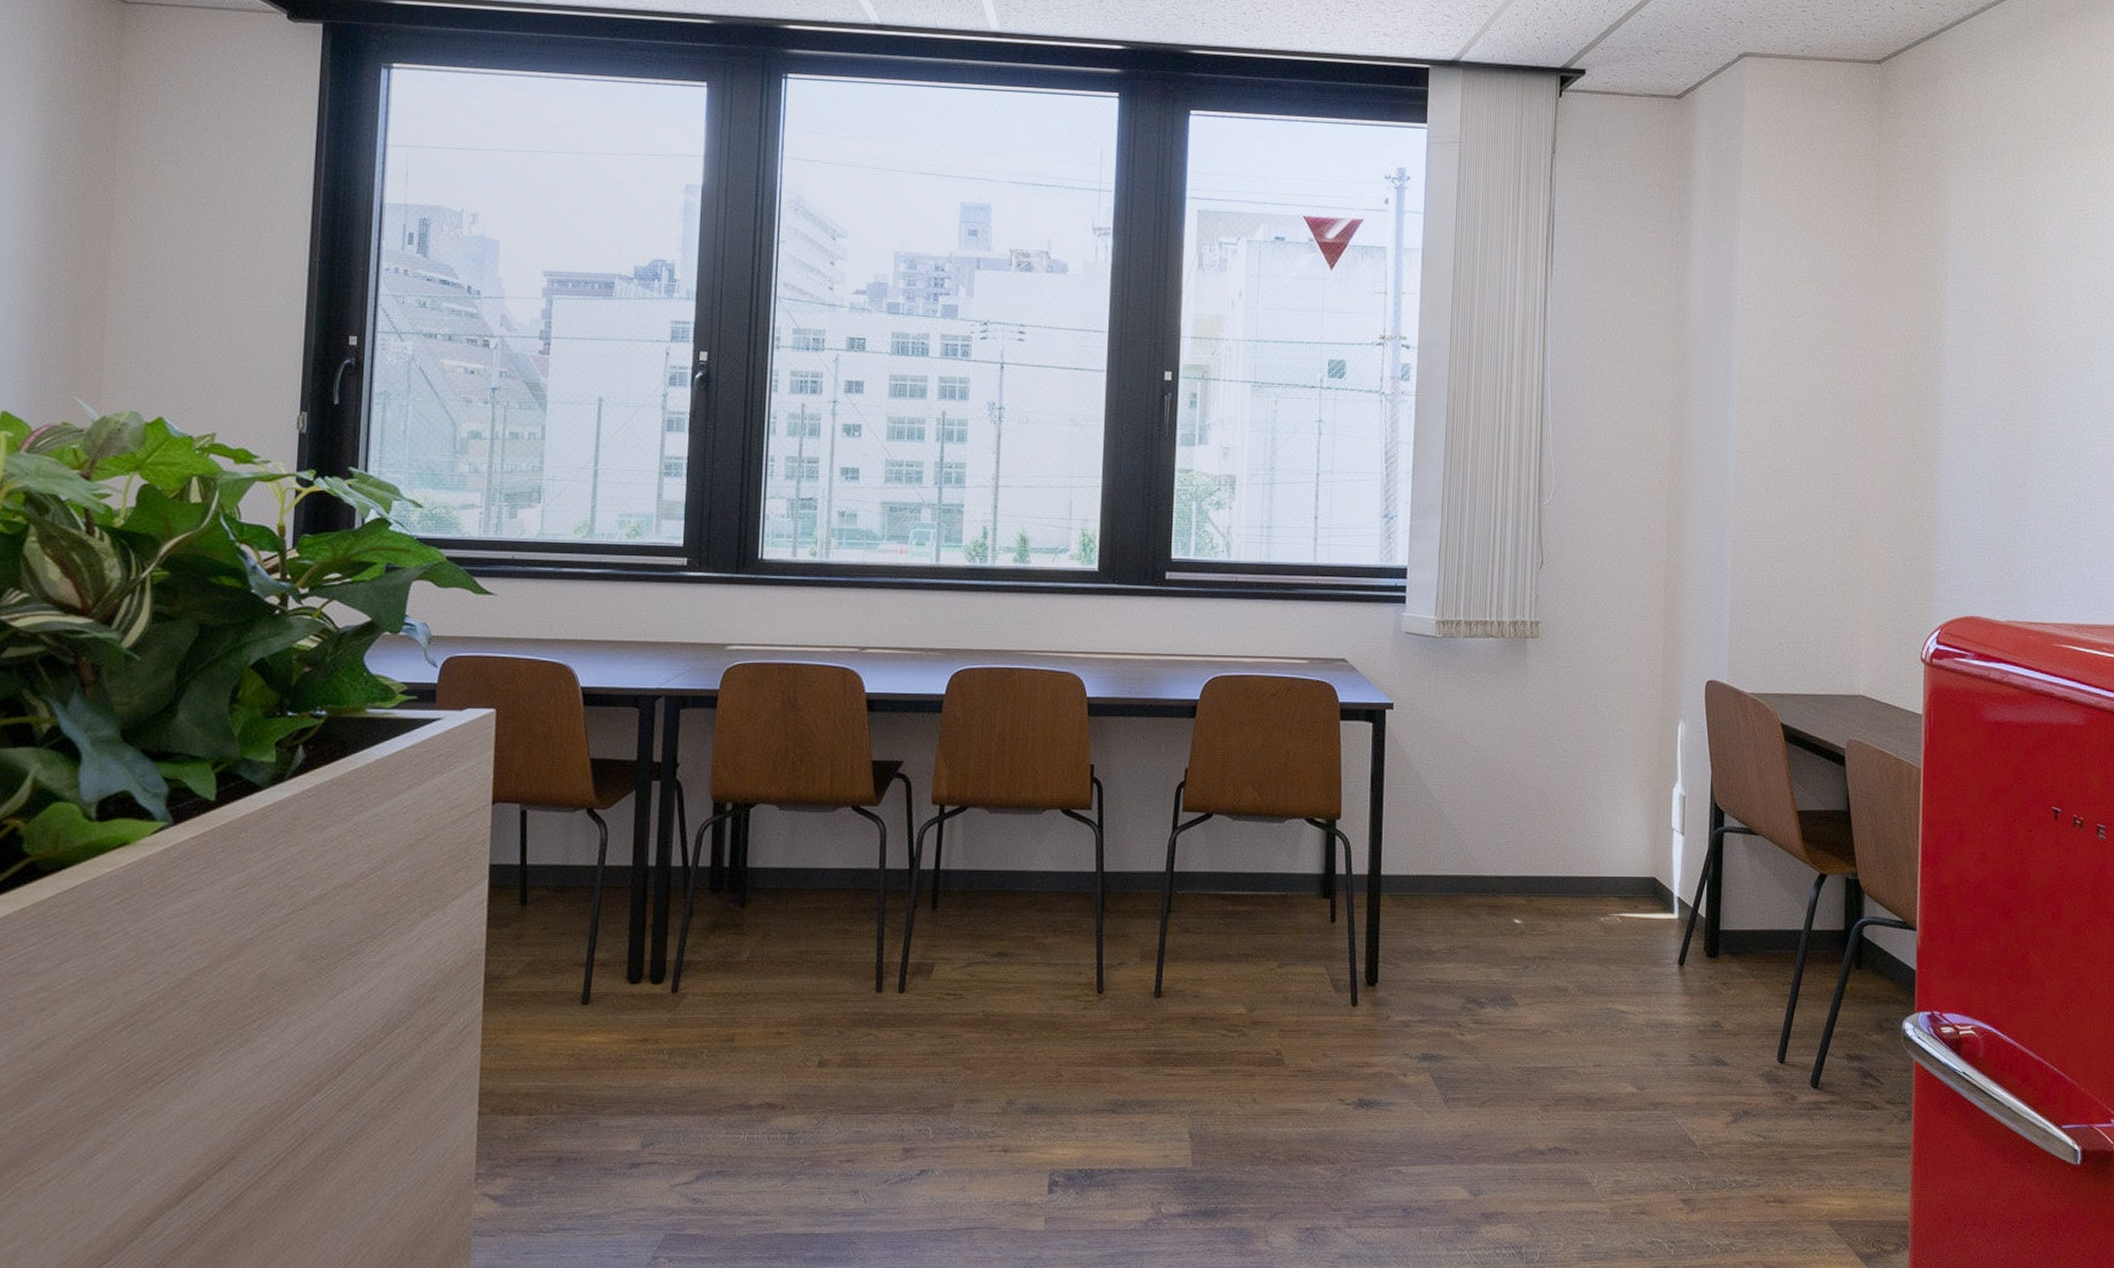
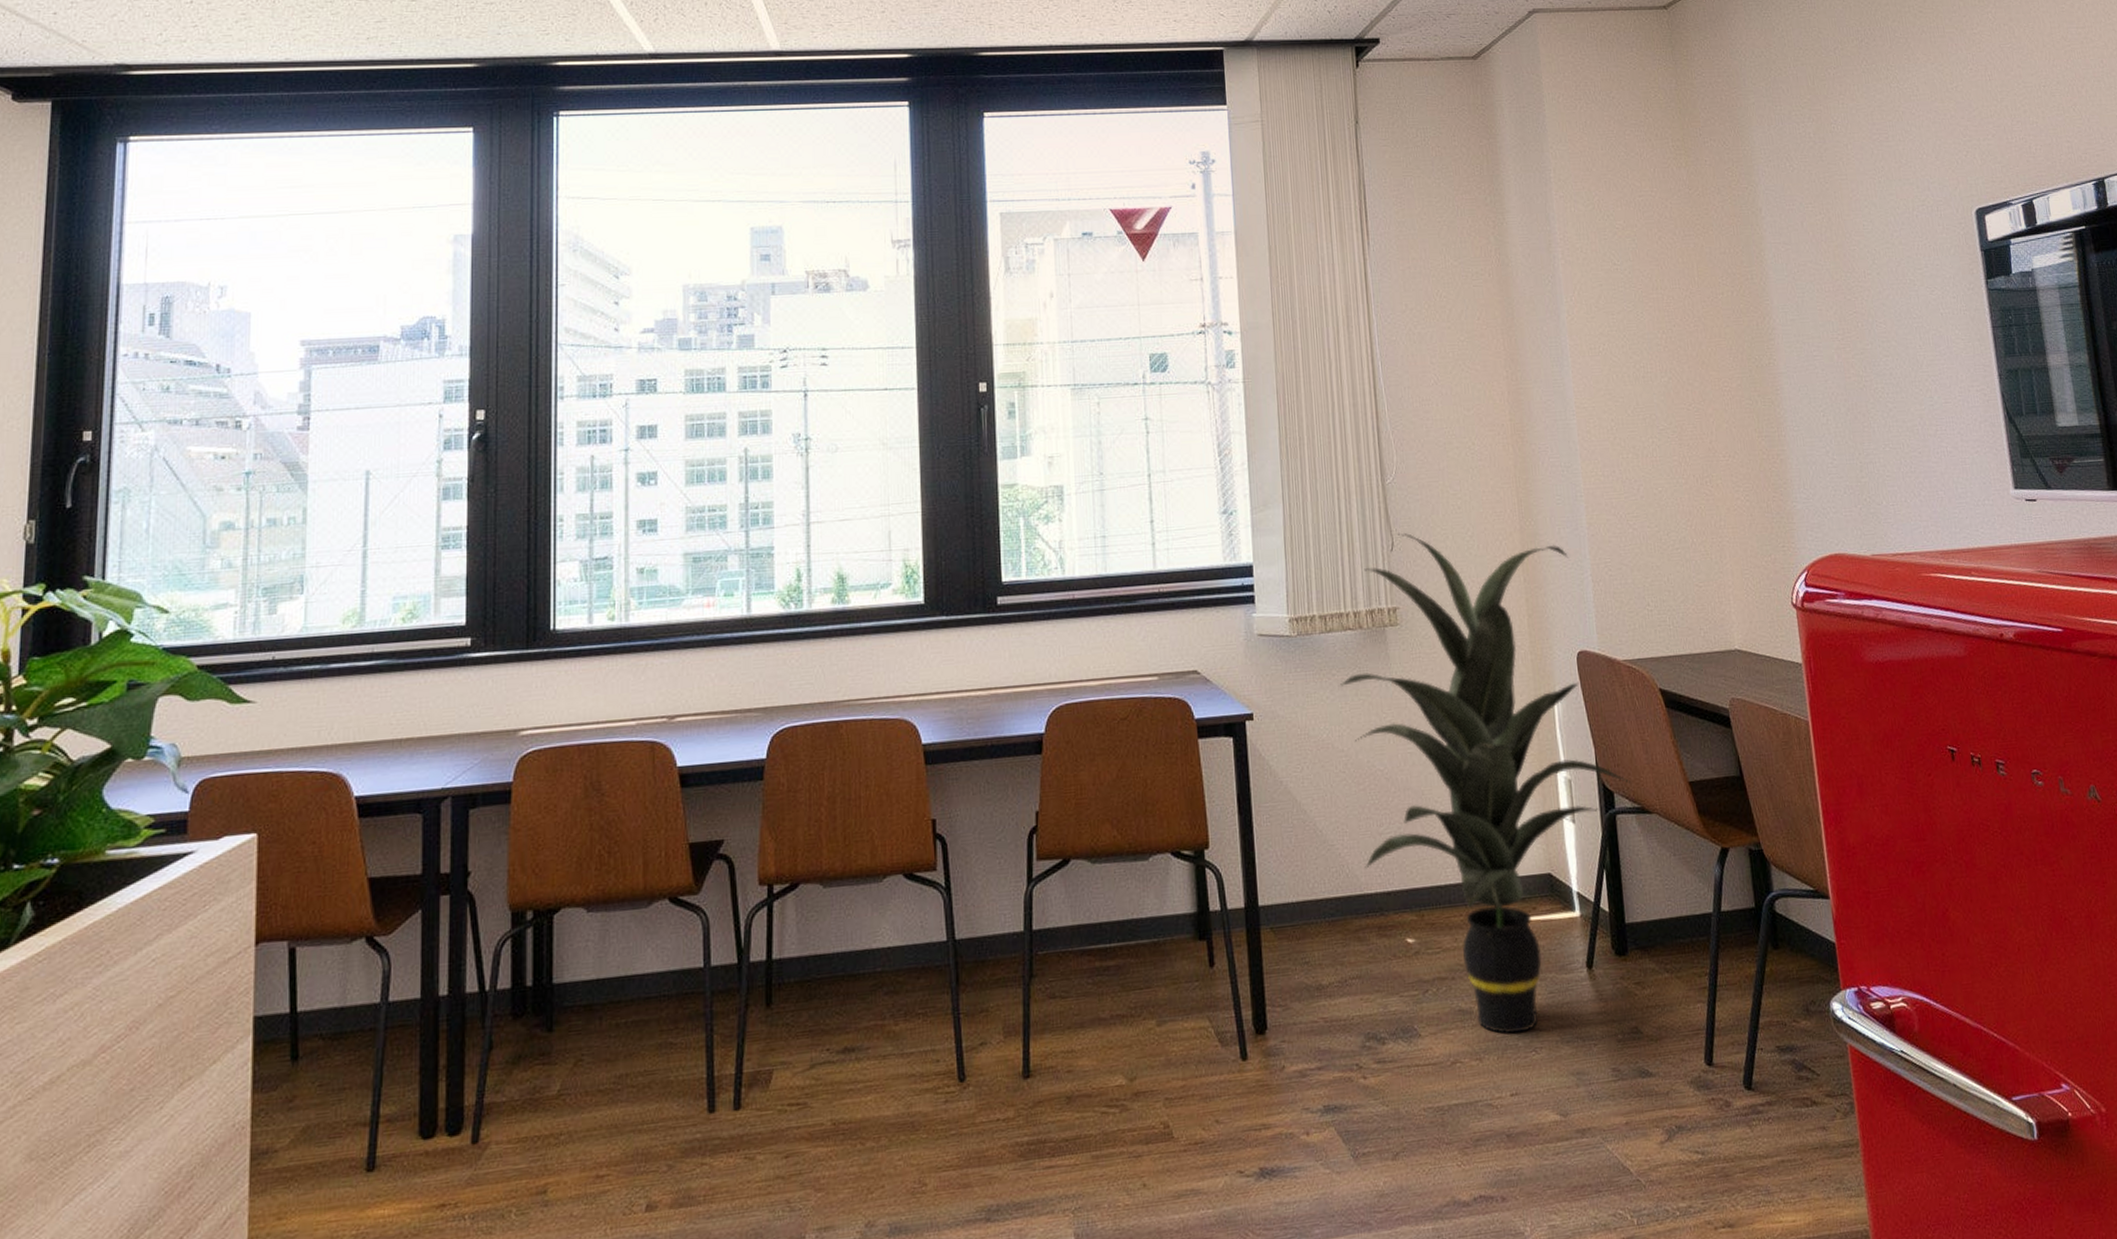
indoor plant: none [1477,553,1741,1013] -> present [1339,533,1630,1034]

